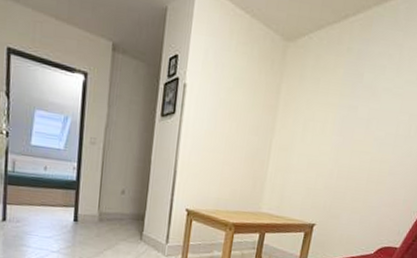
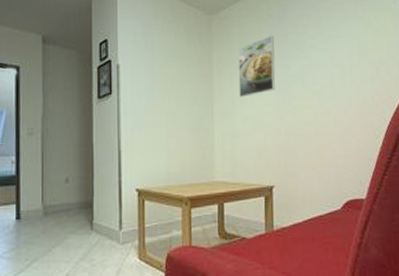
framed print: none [300,71,350,135] -> present [238,35,276,98]

